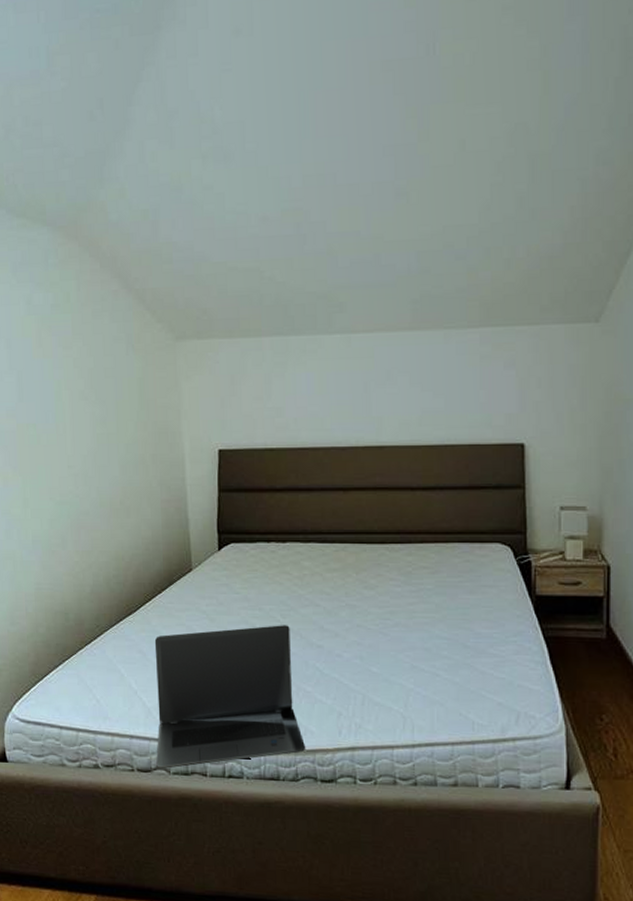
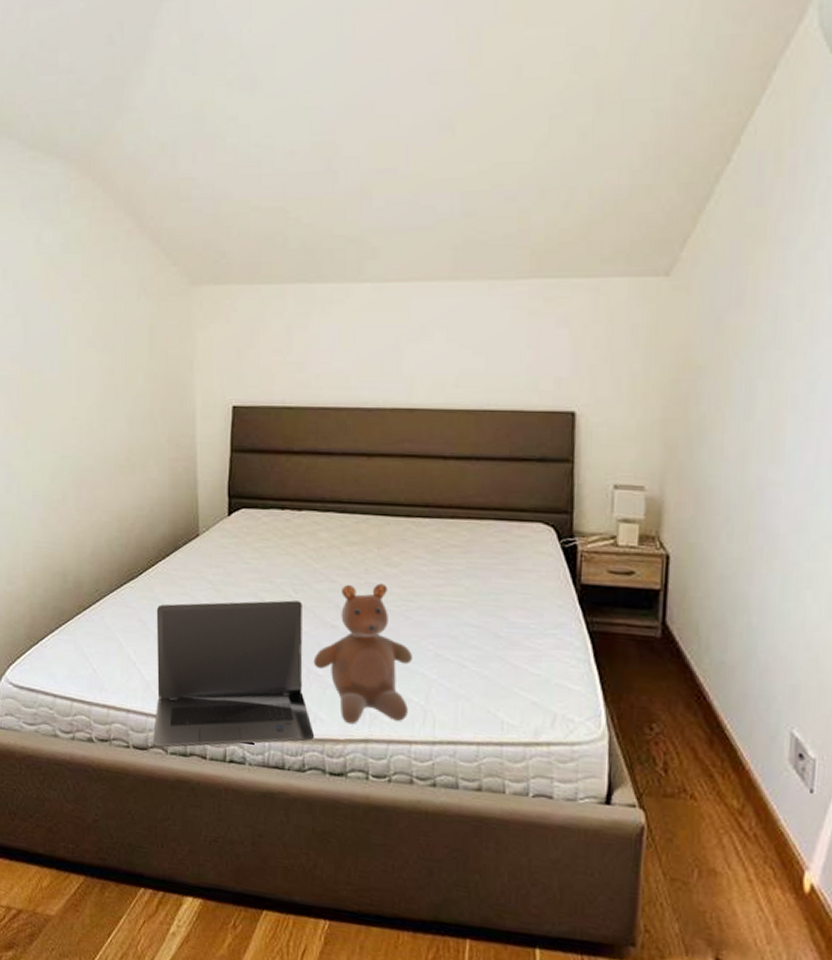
teddy bear: none [302,605,391,735] -> present [313,583,412,725]

